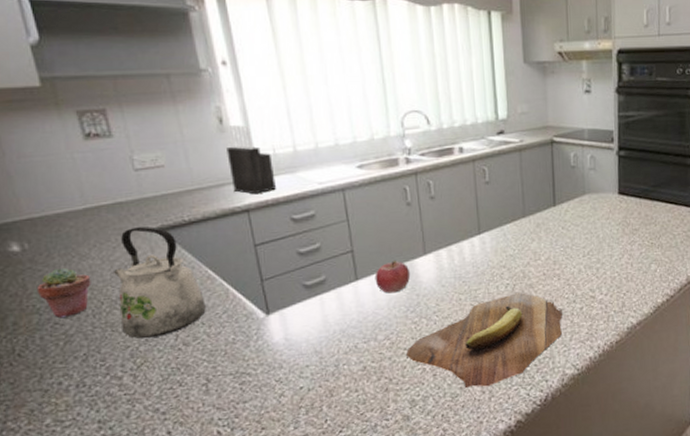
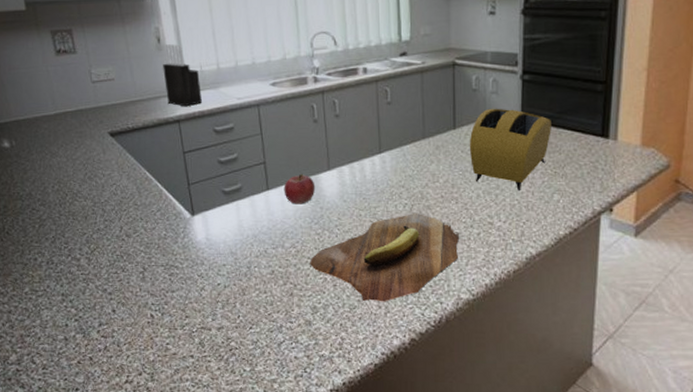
potted succulent: present [36,267,91,319] -> none [20,162,59,205]
kettle: present [112,226,206,339] -> none [74,130,144,227]
toaster: none [569,184,647,263] -> present [469,108,551,190]

